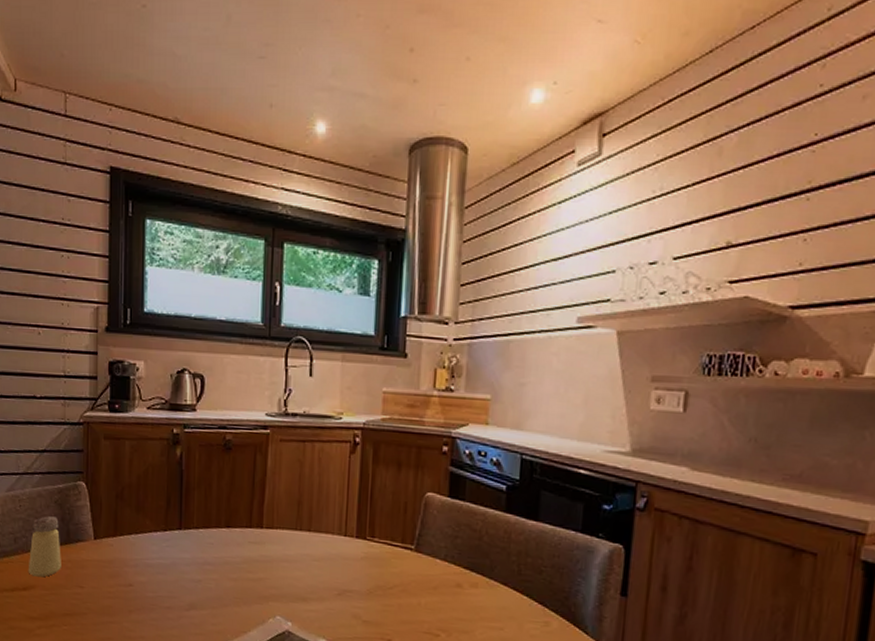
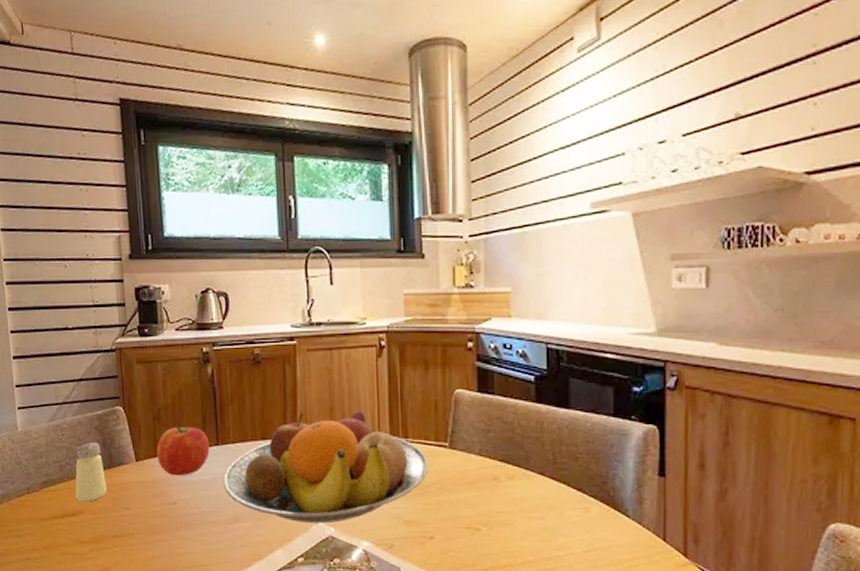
apple: none [116,506,172,558] -> present [156,425,210,476]
fruit bowl: none [182,504,393,618] -> present [222,411,428,524]

